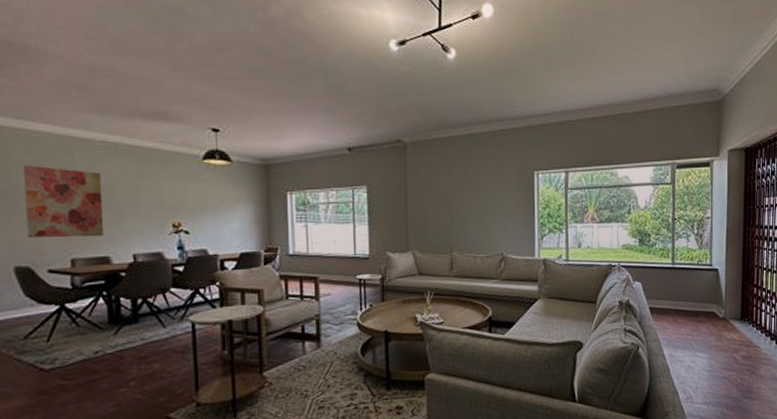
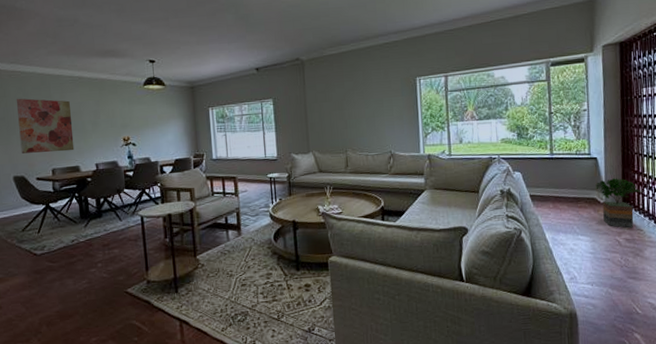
potted tree: none [715,291,761,345] -> present [595,178,642,228]

